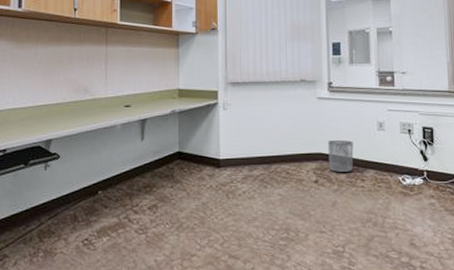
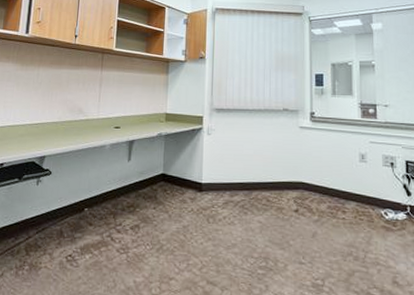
waste bin: present [327,140,354,172] -> none [308,170,335,203]

